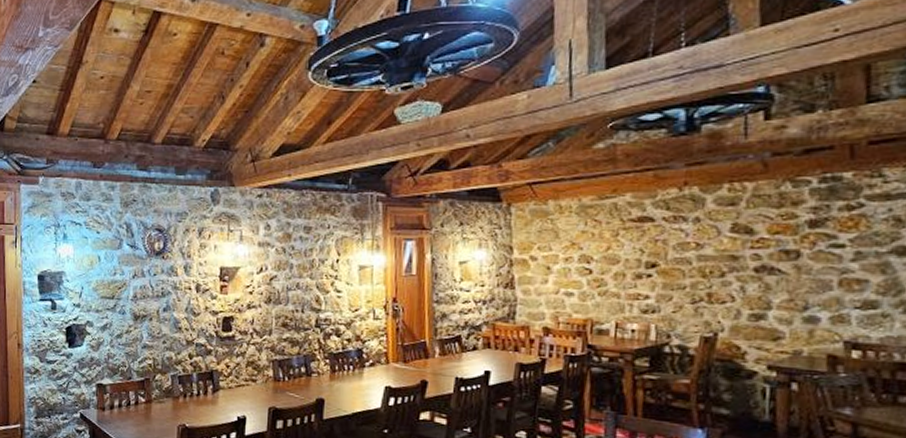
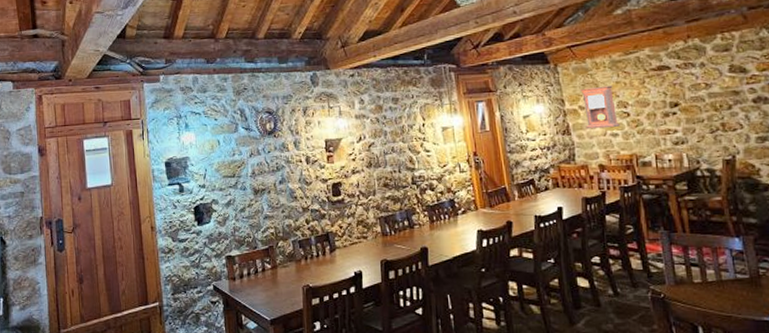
pendulum clock: none [534,234,578,286] -> present [580,85,620,129]

